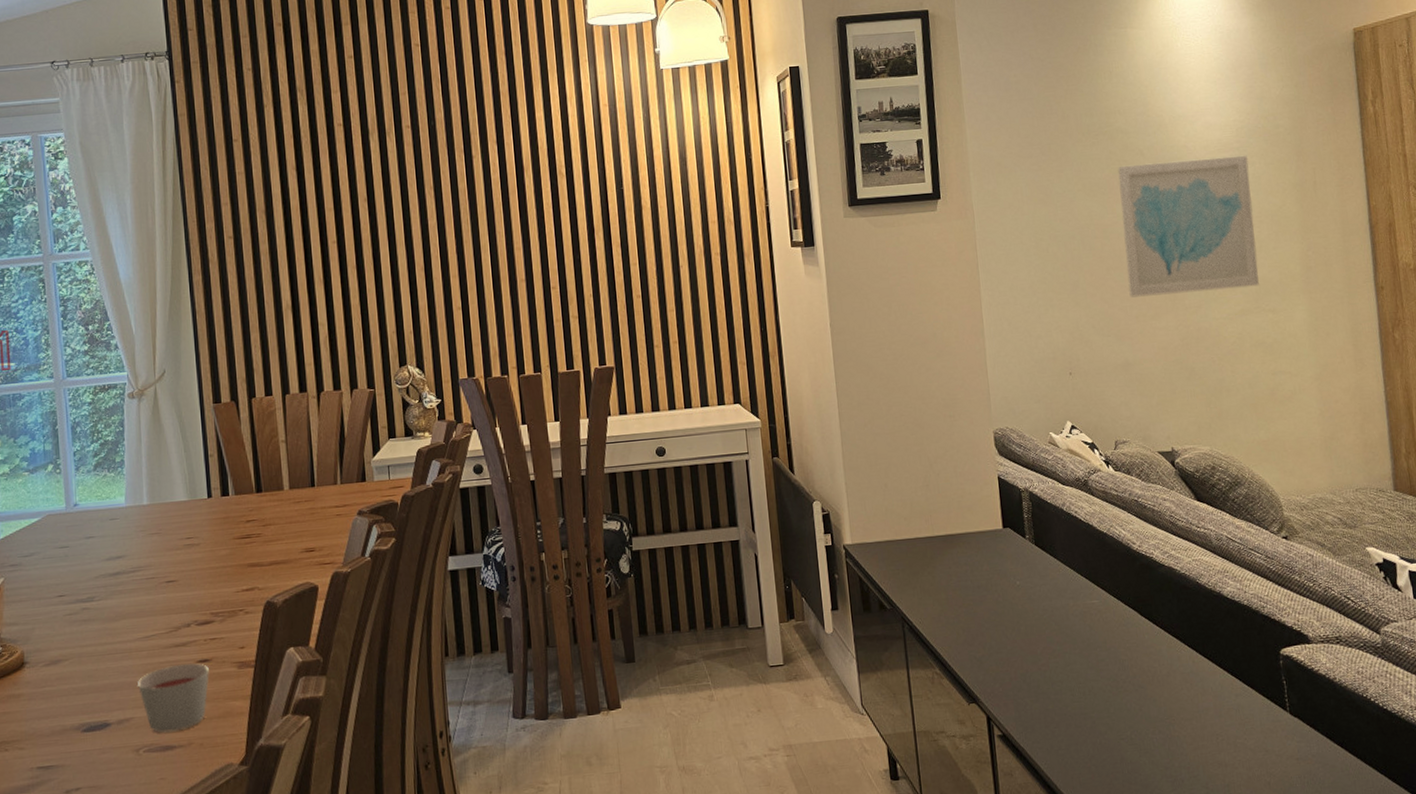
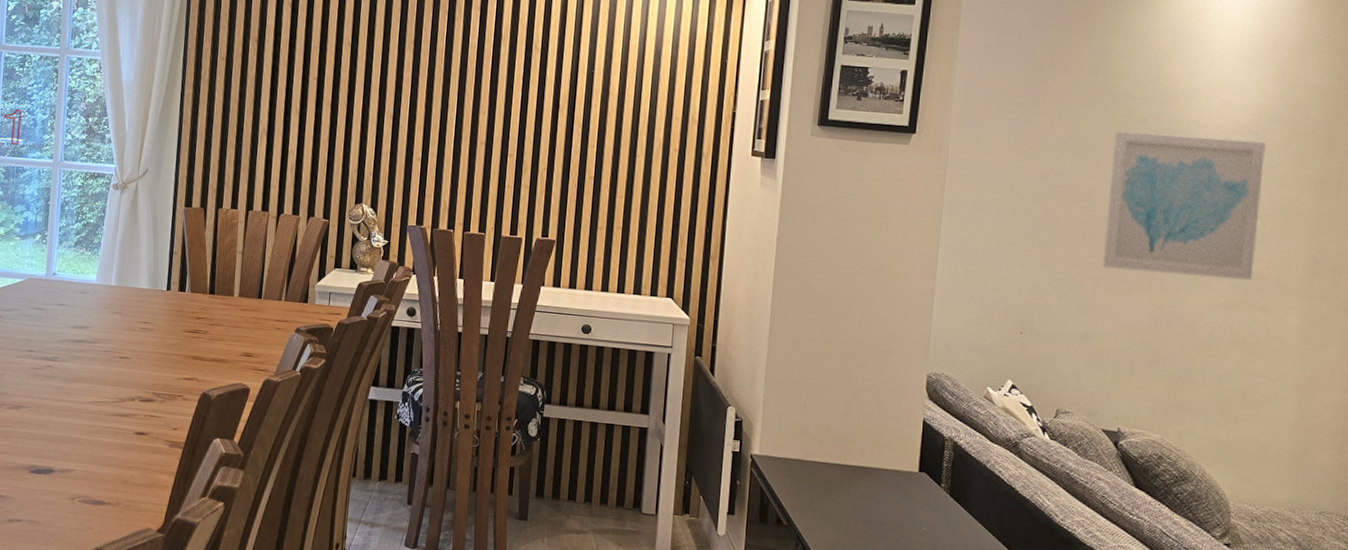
candle: present [138,663,209,733] -> none [82,431,144,490]

